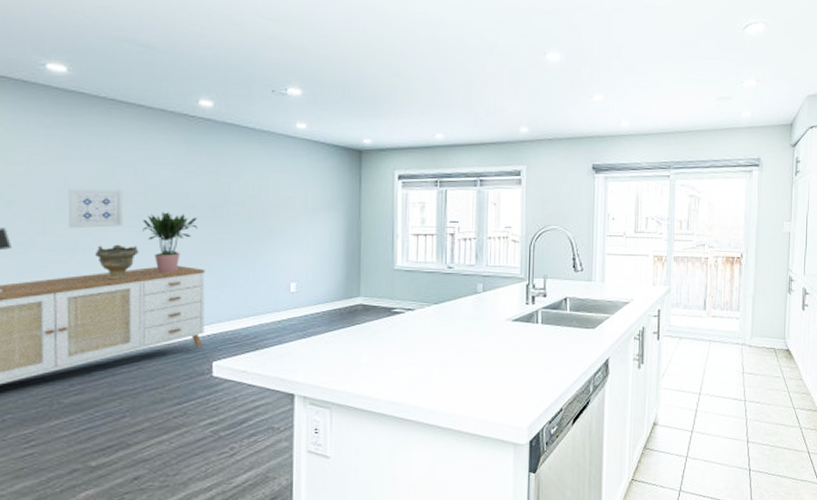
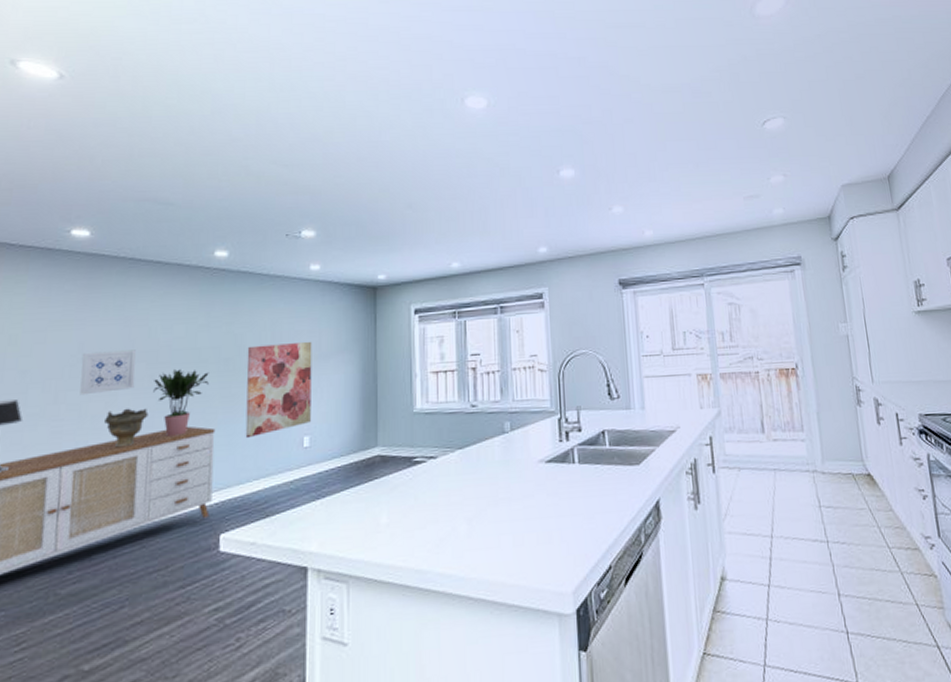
wall art: none [234,196,299,281] -> present [245,341,312,439]

